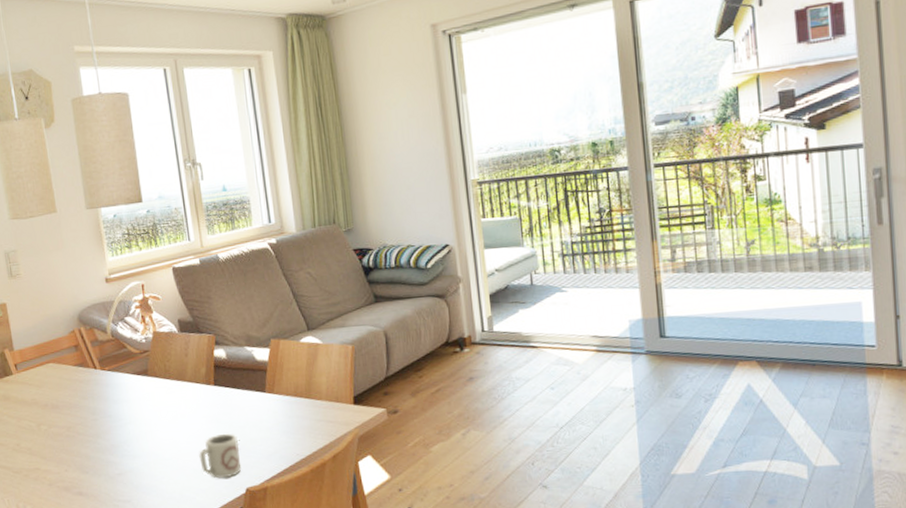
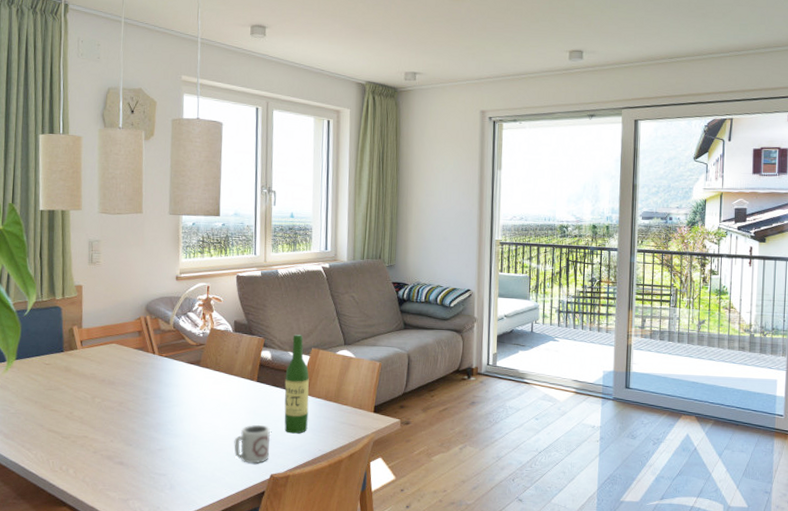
wine bottle: none [245,325,280,440] -> present [284,334,309,434]

